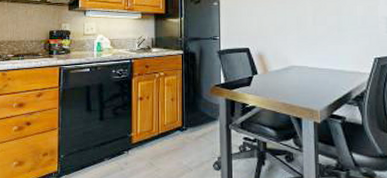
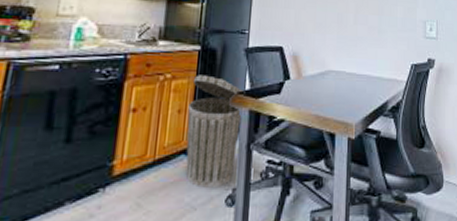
trash can: none [179,72,221,156] -> present [185,75,245,188]

